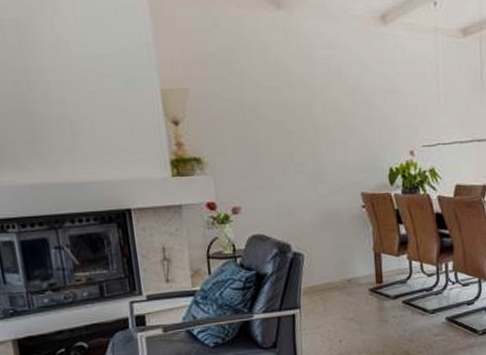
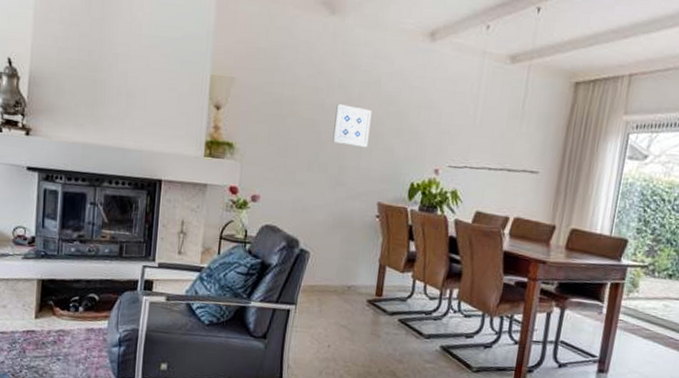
wall art: none [301,100,341,141] -> present [332,104,372,148]

